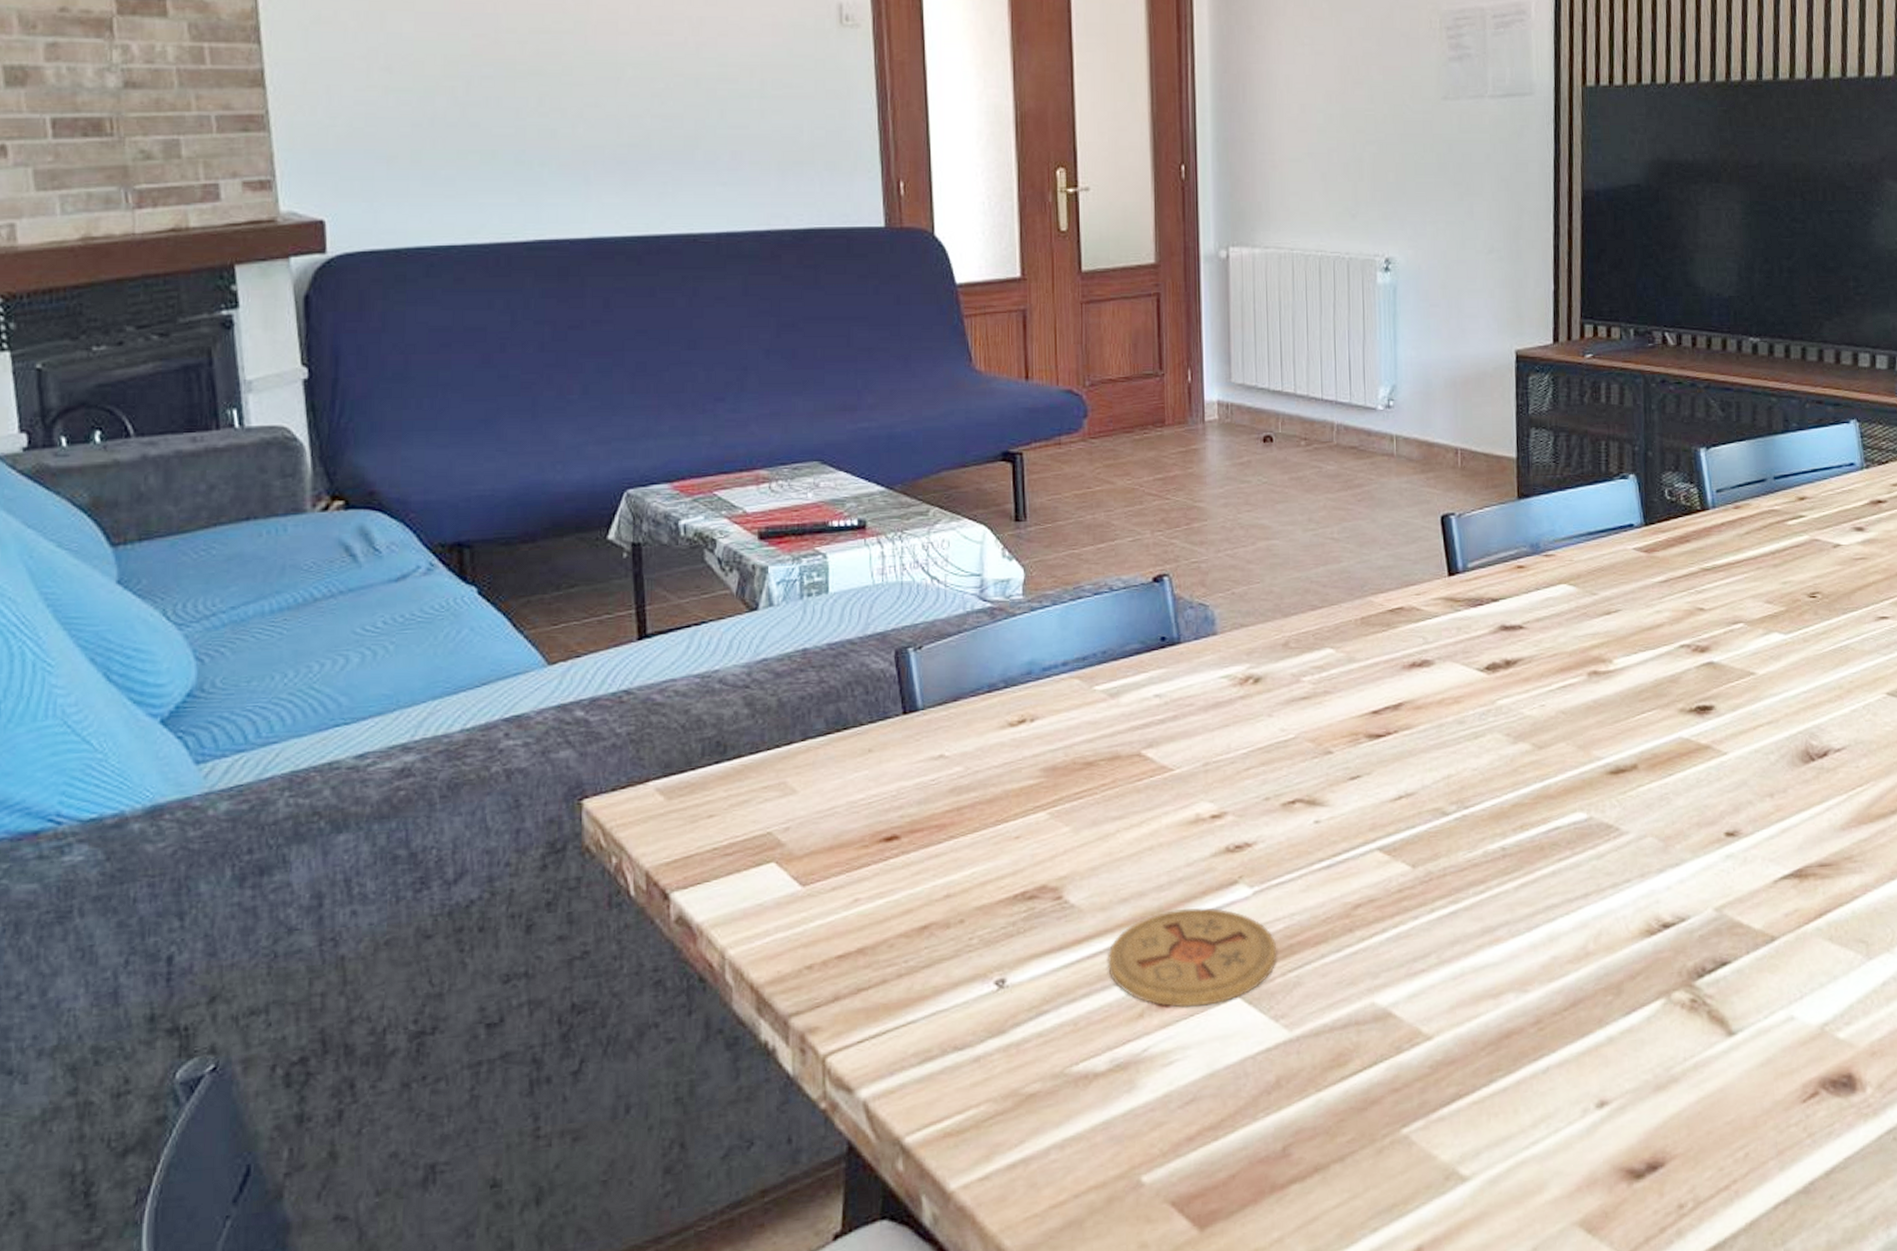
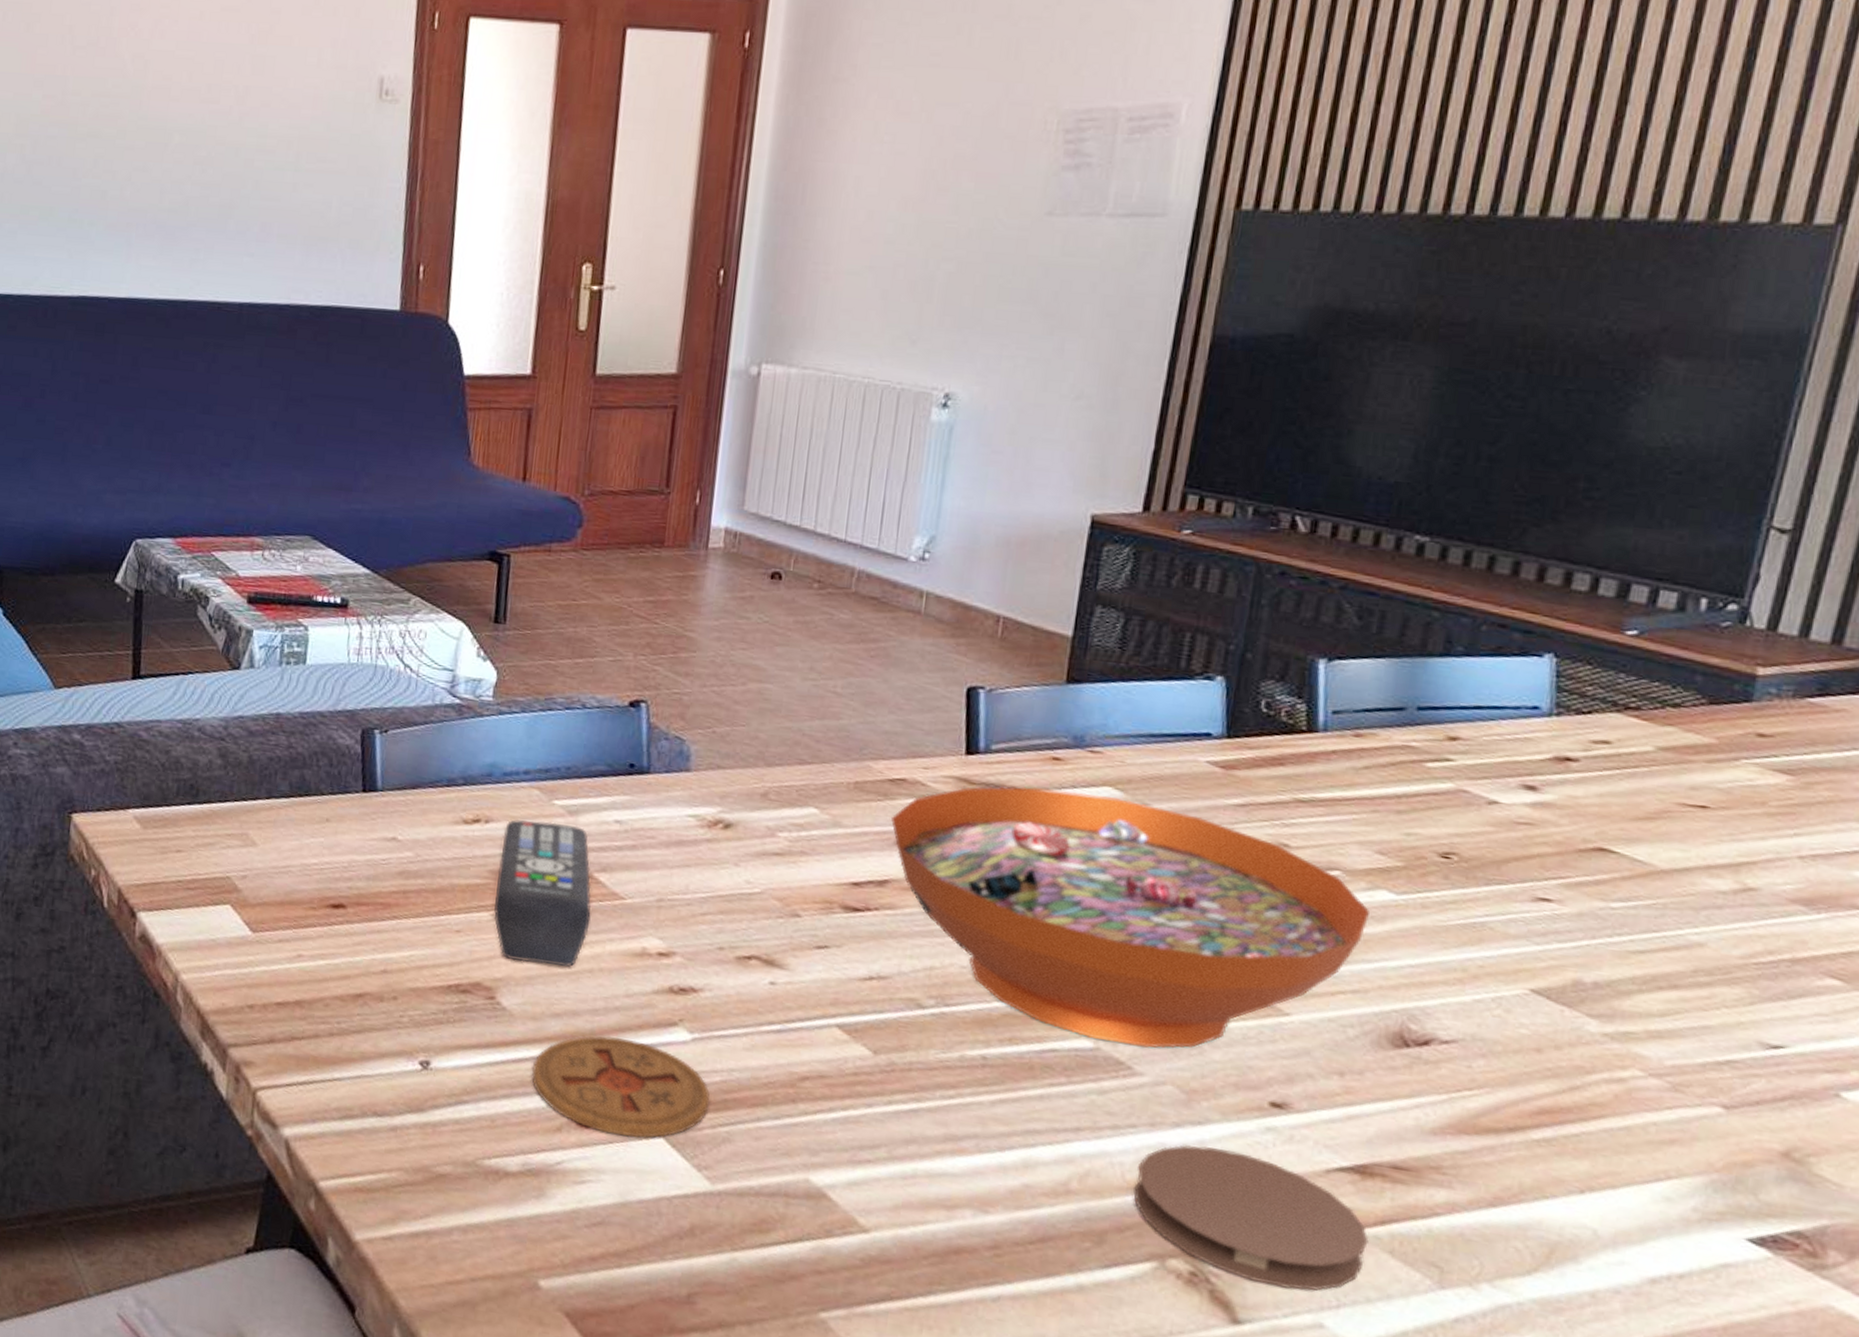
remote control: none [1050,707,1144,855] -> present [494,819,592,967]
decorative bowl: none [1395,592,1770,810] -> present [890,786,1371,1048]
coaster: none [1637,882,1814,994] -> present [1134,1145,1369,1291]

